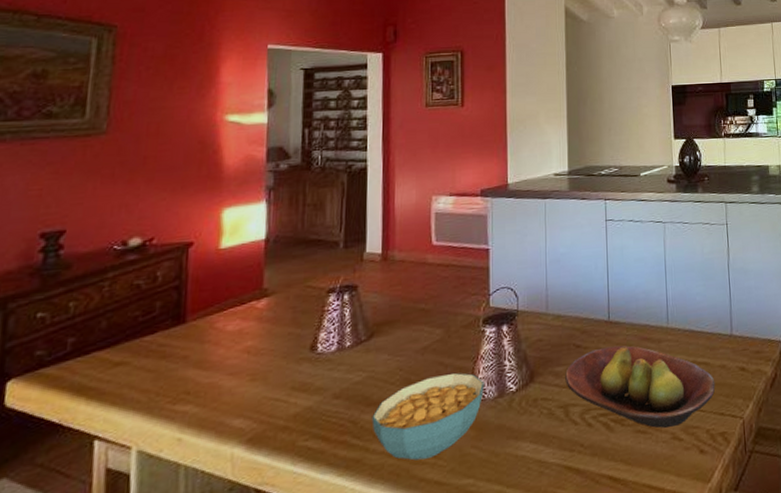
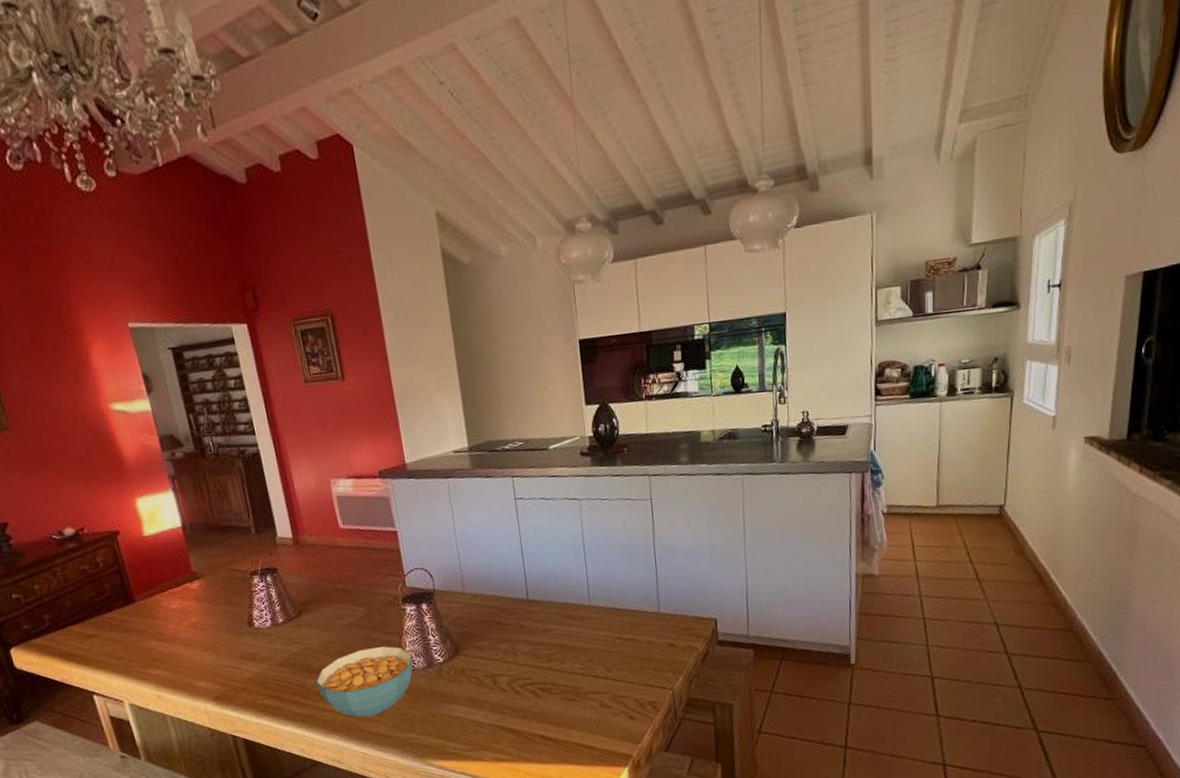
fruit bowl: present [565,345,716,428] -> none [489,622,643,697]

